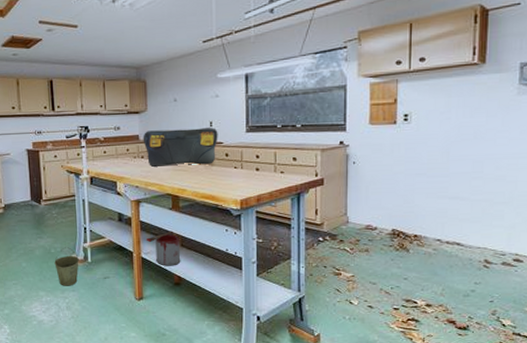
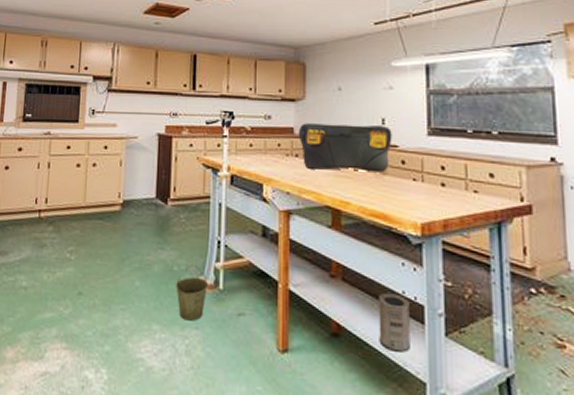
paint can: present [147,231,181,266] -> none [297,257,341,308]
paint can: none [208,251,232,290] -> present [378,292,410,353]

